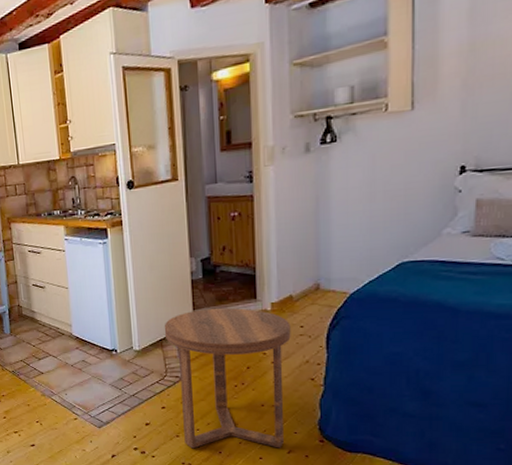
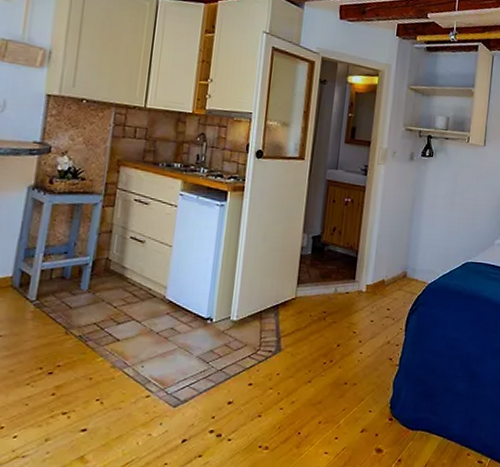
side table: present [164,308,291,449] -> none [265,284,380,430]

